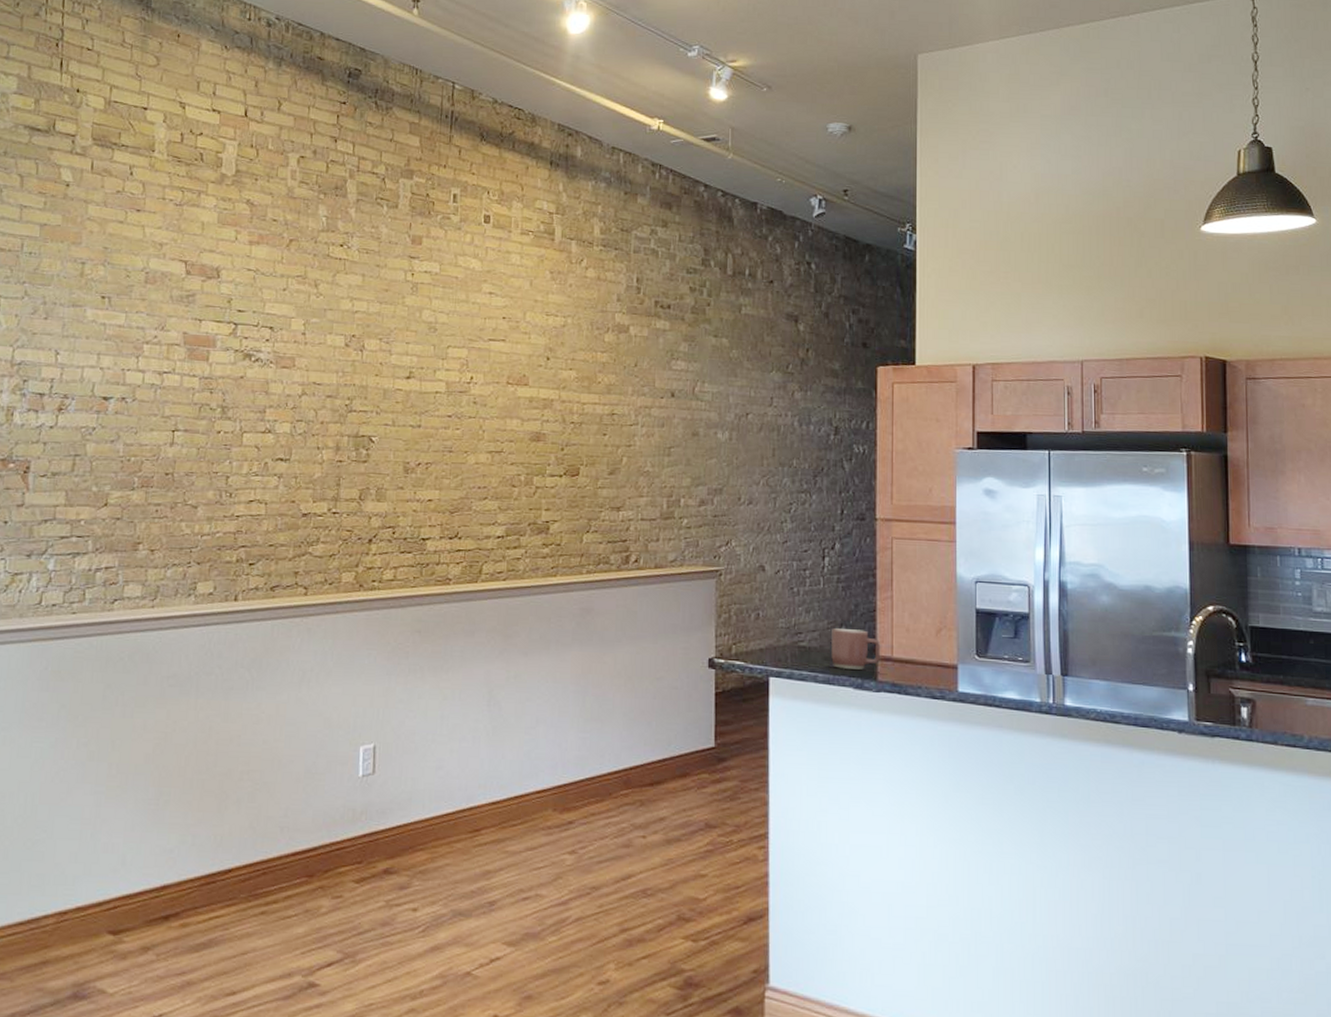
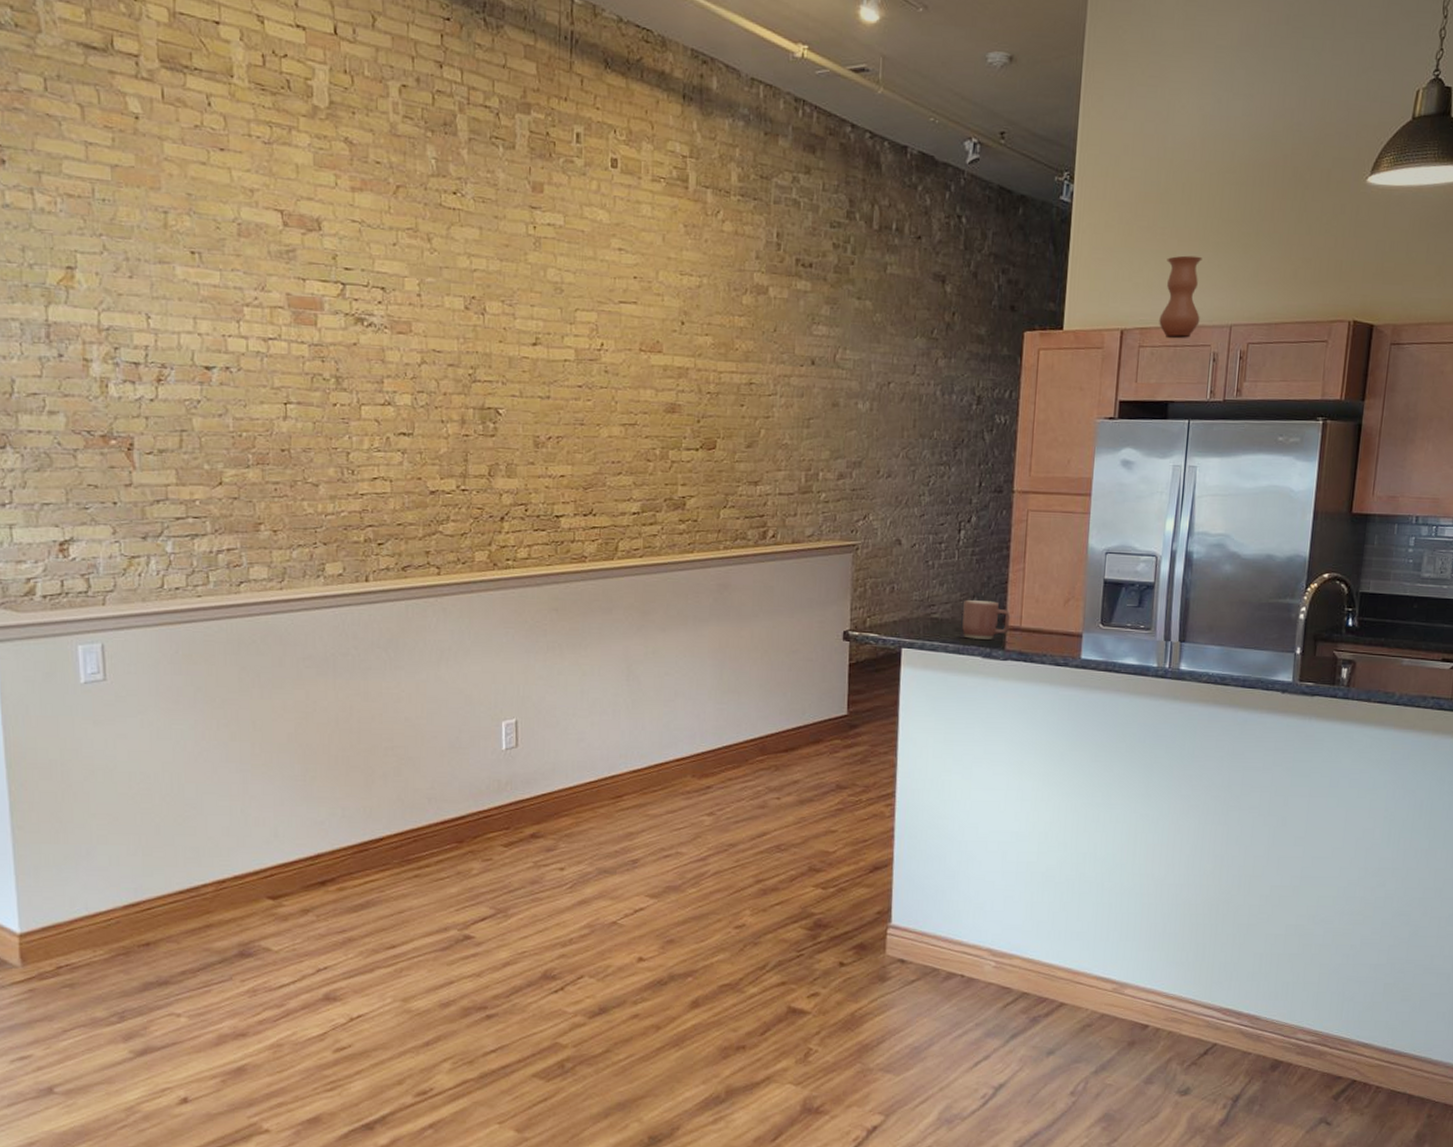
vase: none [1010,297,1050,374] -> present [1159,255,1203,339]

